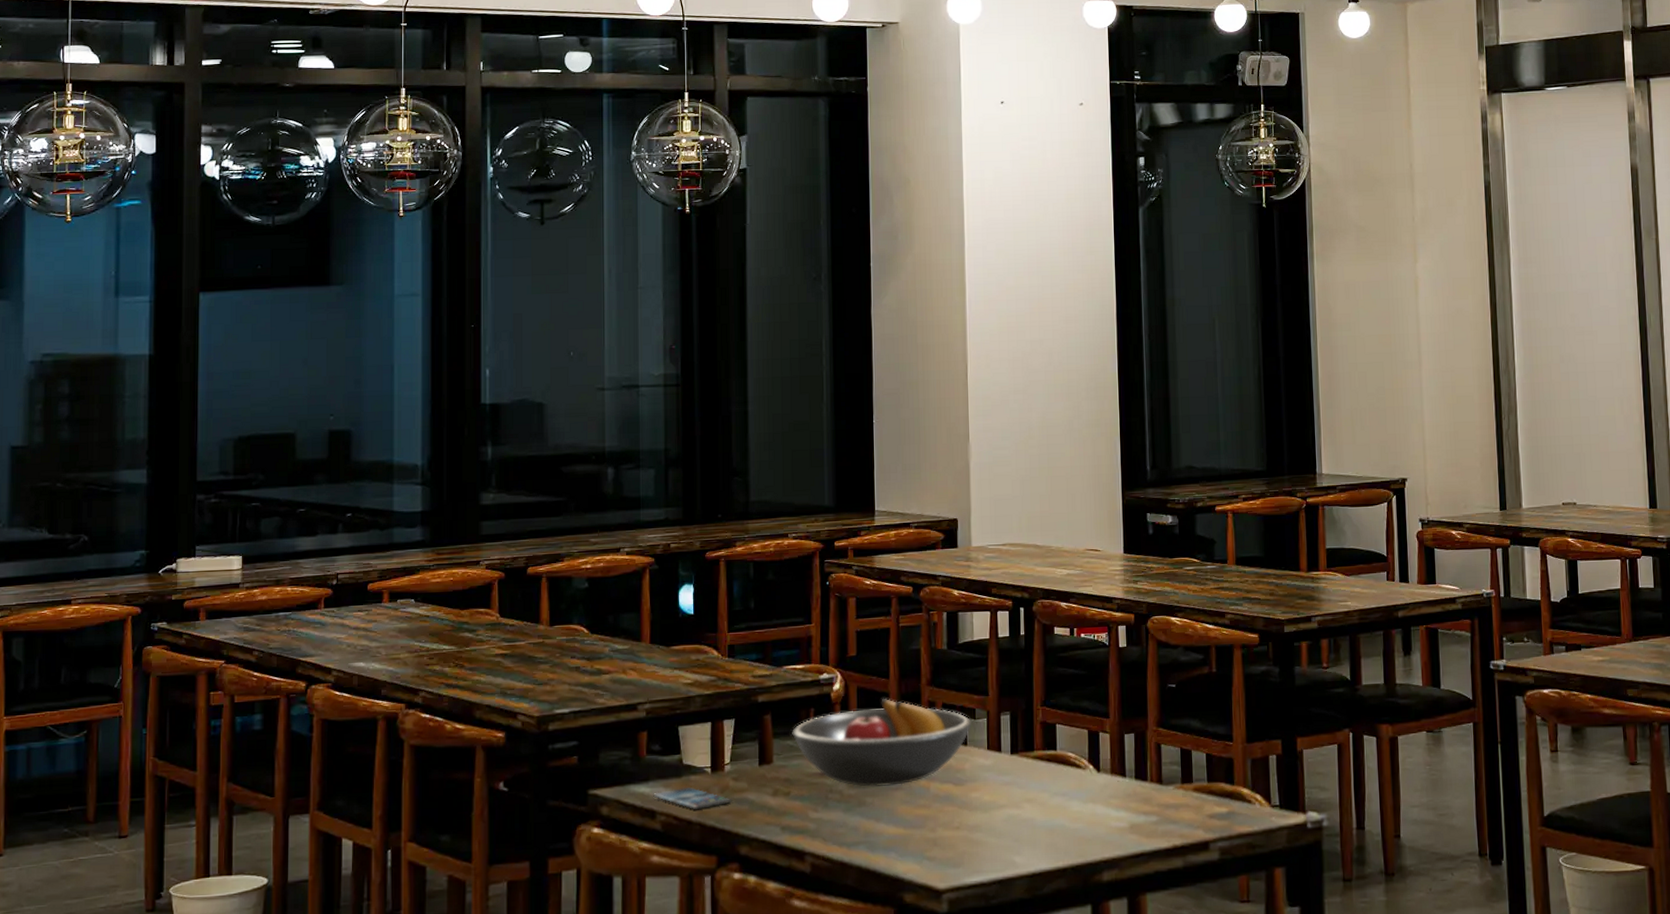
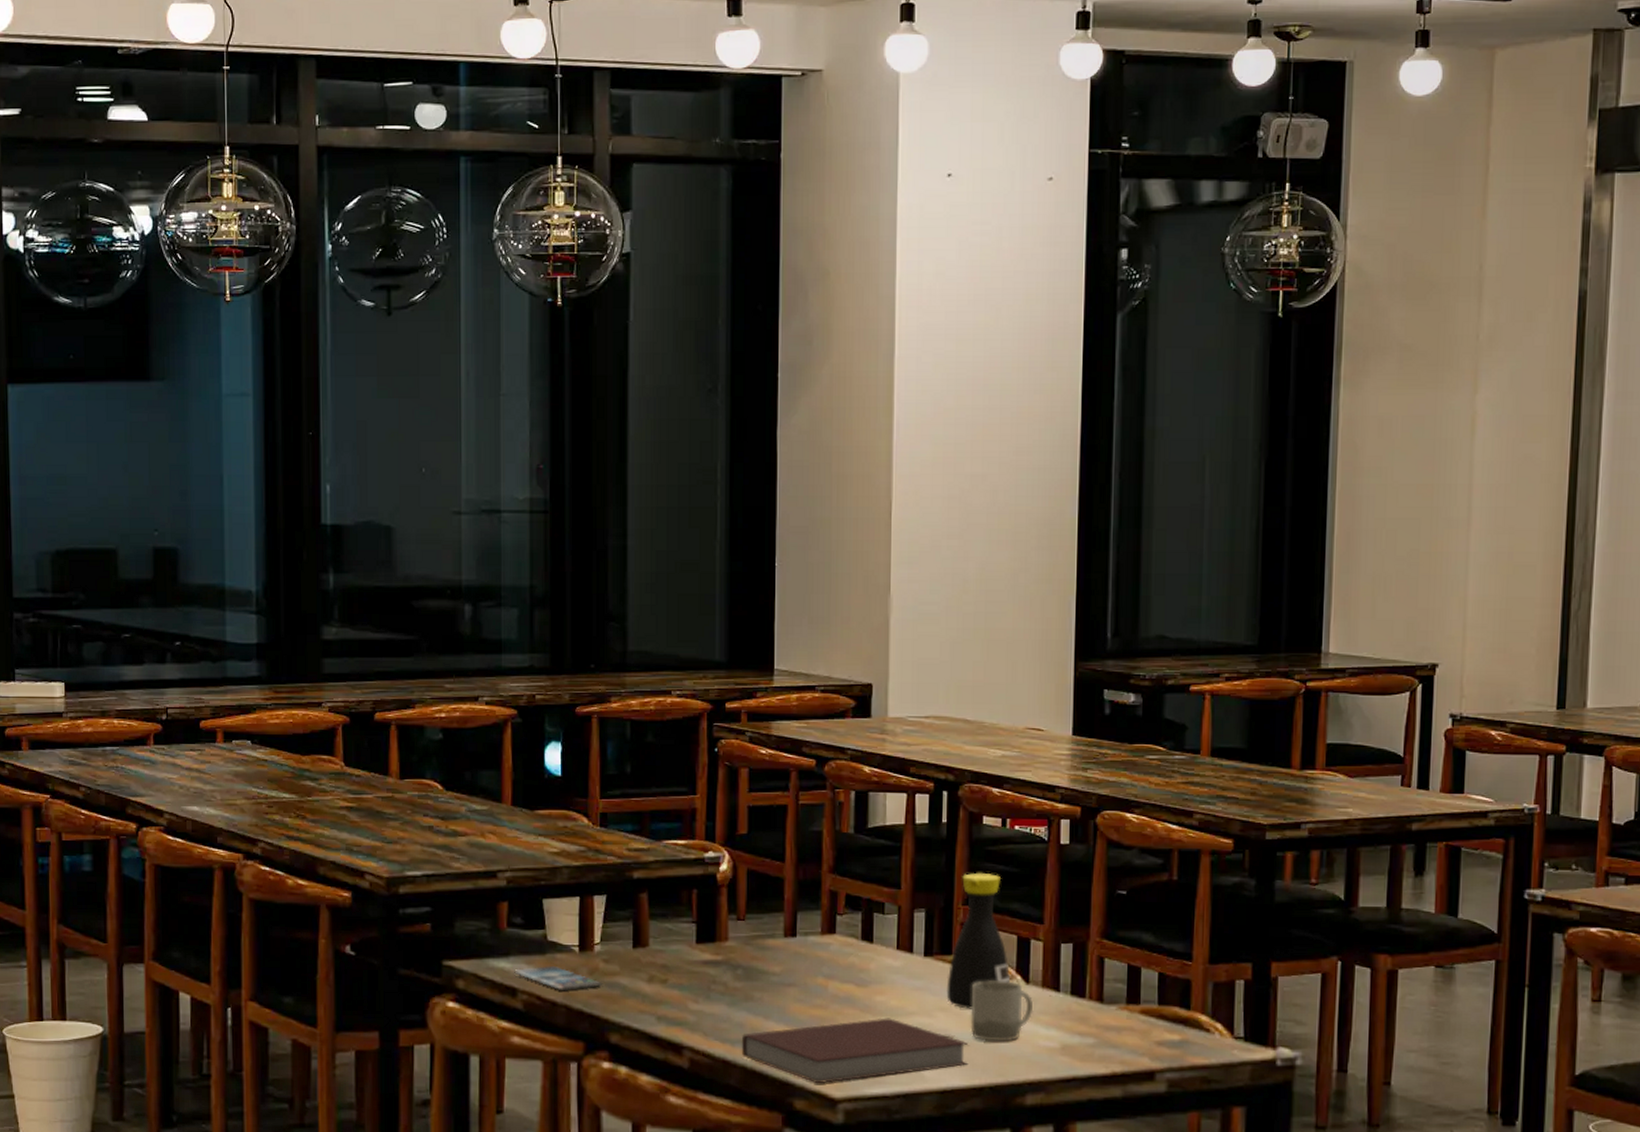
fruit bowl: present [792,699,973,787] -> none [671,884,881,981]
notebook: none [856,812,1053,878] -> present [741,1018,969,1084]
bottle: none [1031,676,1084,799] -> present [946,872,1010,1009]
cup: none [1052,770,1105,826] -> present [970,980,1034,1042]

